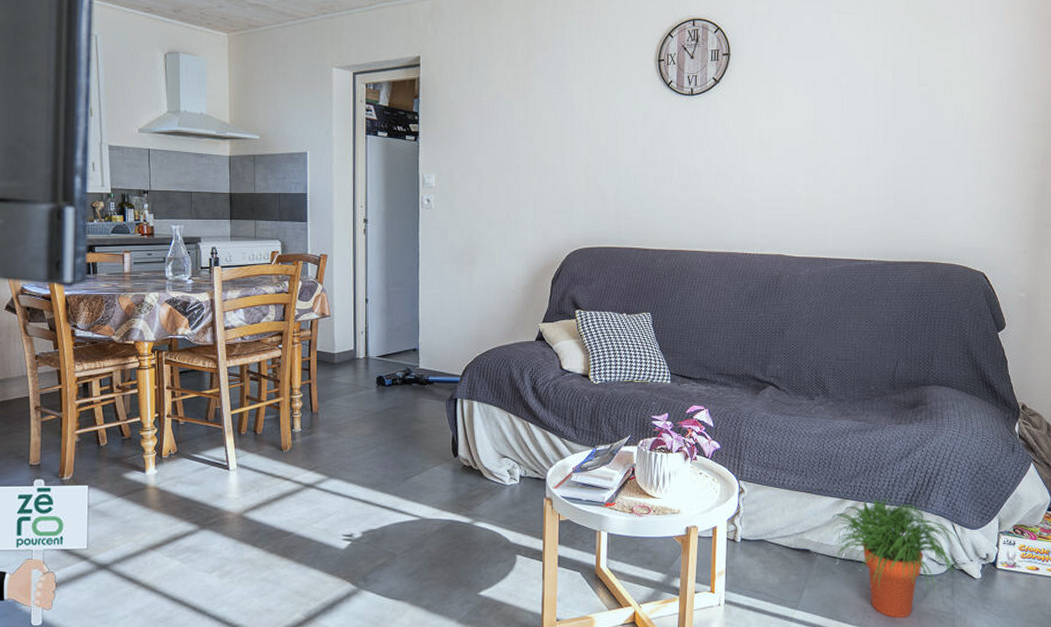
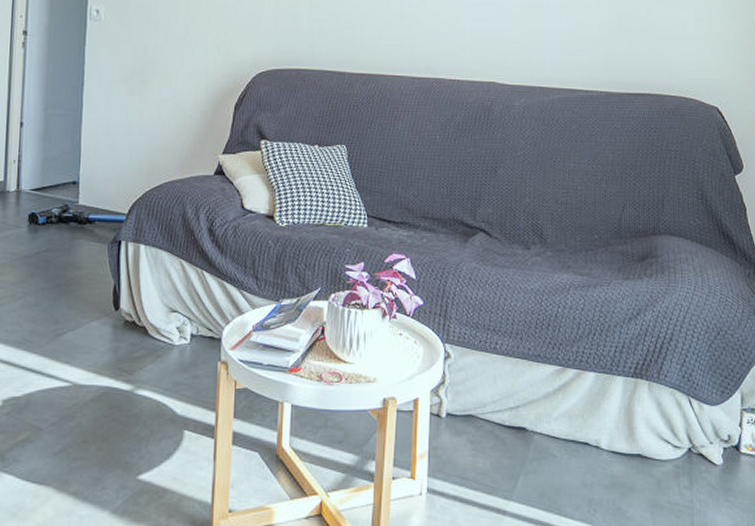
potted plant: present [831,498,962,618] -> none [550,366,700,512]

